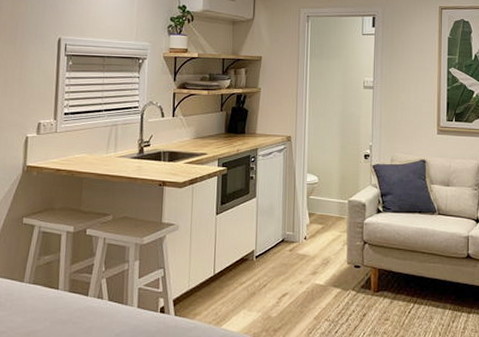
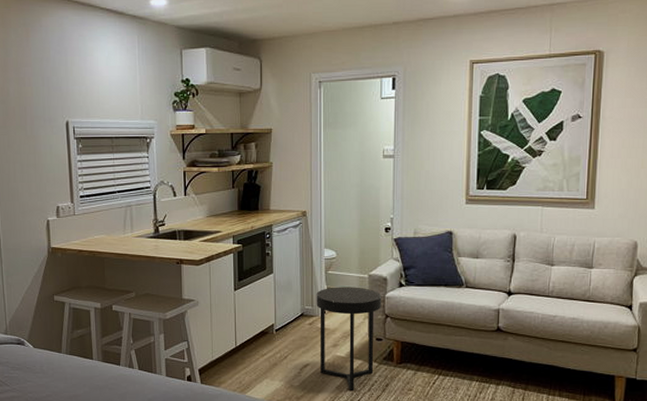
side table: none [297,212,361,321] -> present [316,287,382,390]

